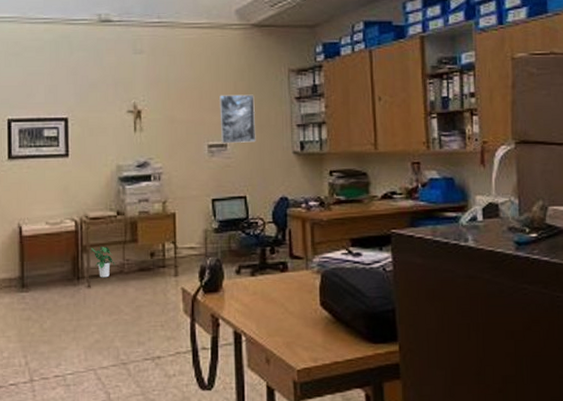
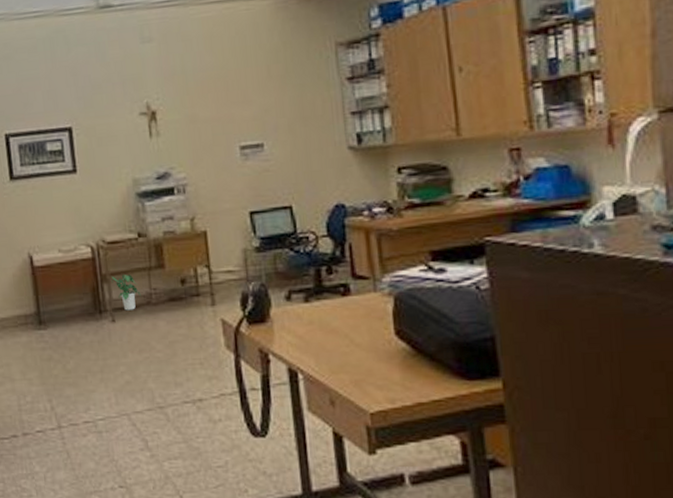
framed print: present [218,94,256,144] -> none [249,79,300,143]

